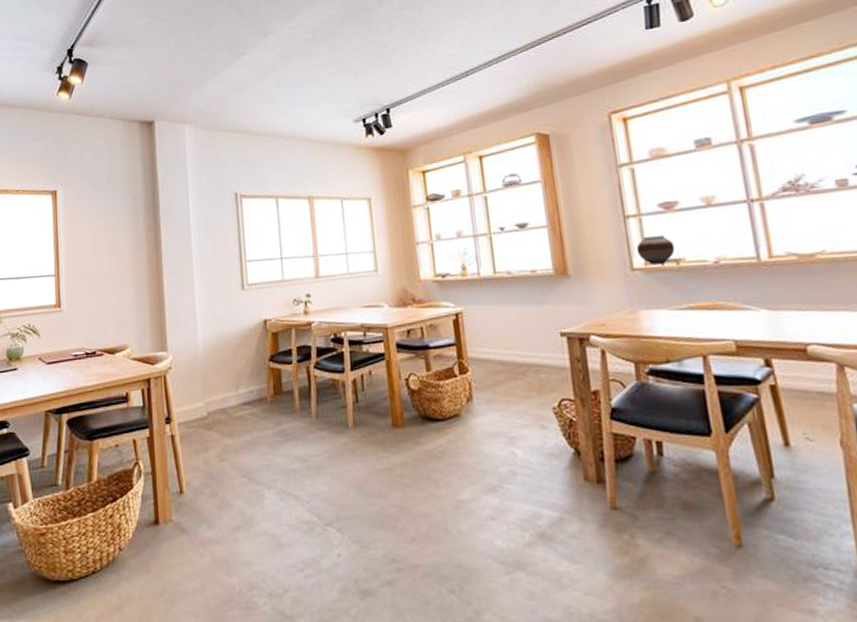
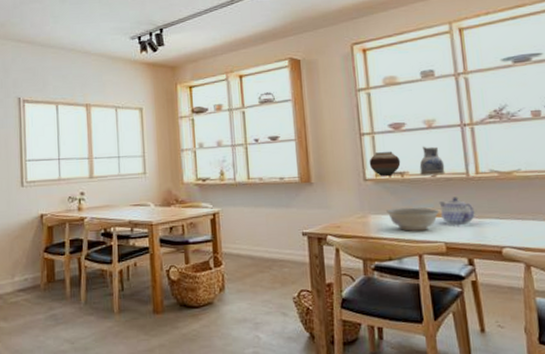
ceramic bowl: none [660,300,726,328] -> present [386,207,440,231]
ceramic pitcher: none [698,227,731,263] -> present [419,146,445,176]
teapot: none [724,286,771,321] -> present [439,197,475,226]

